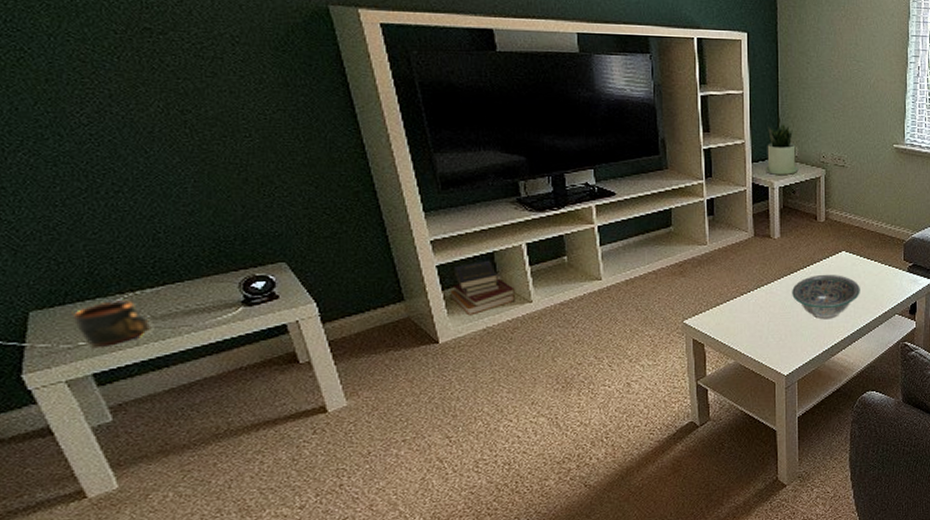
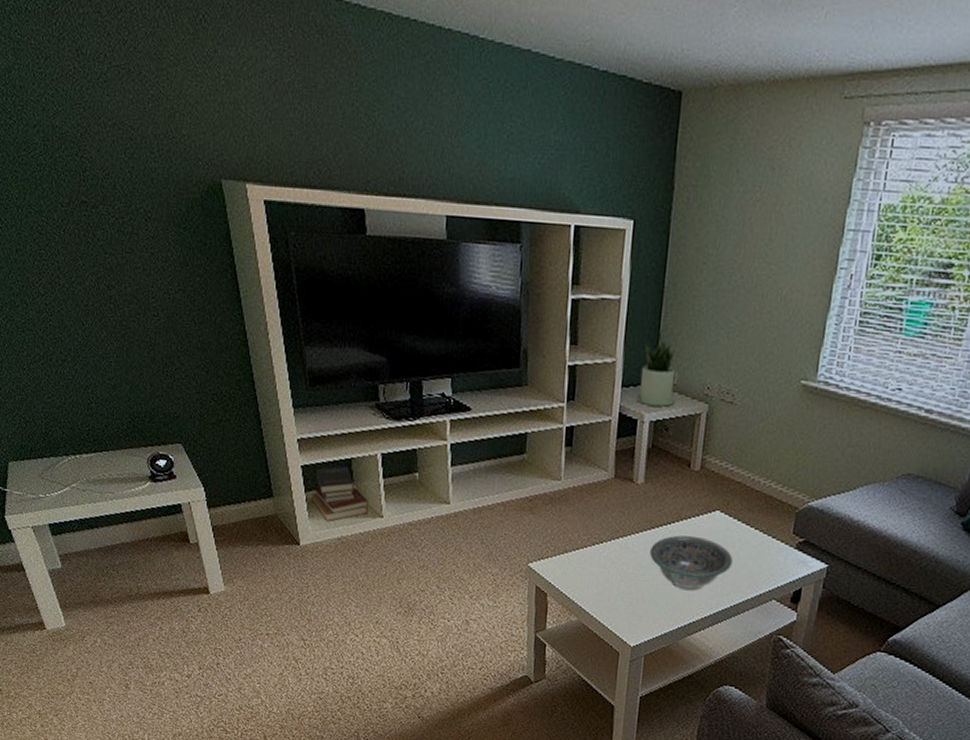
mug: present [74,300,150,347] -> none [36,461,86,501]

